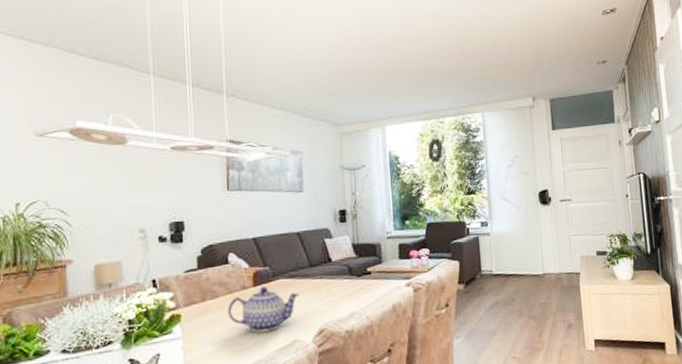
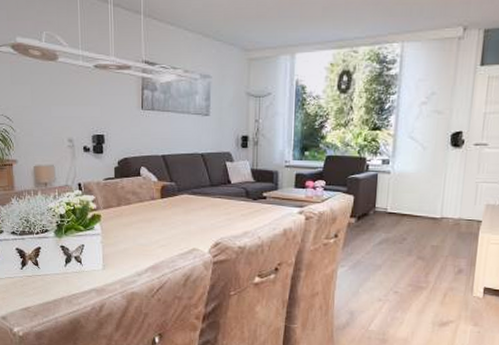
teapot: present [228,287,299,333] -> none [138,200,200,239]

